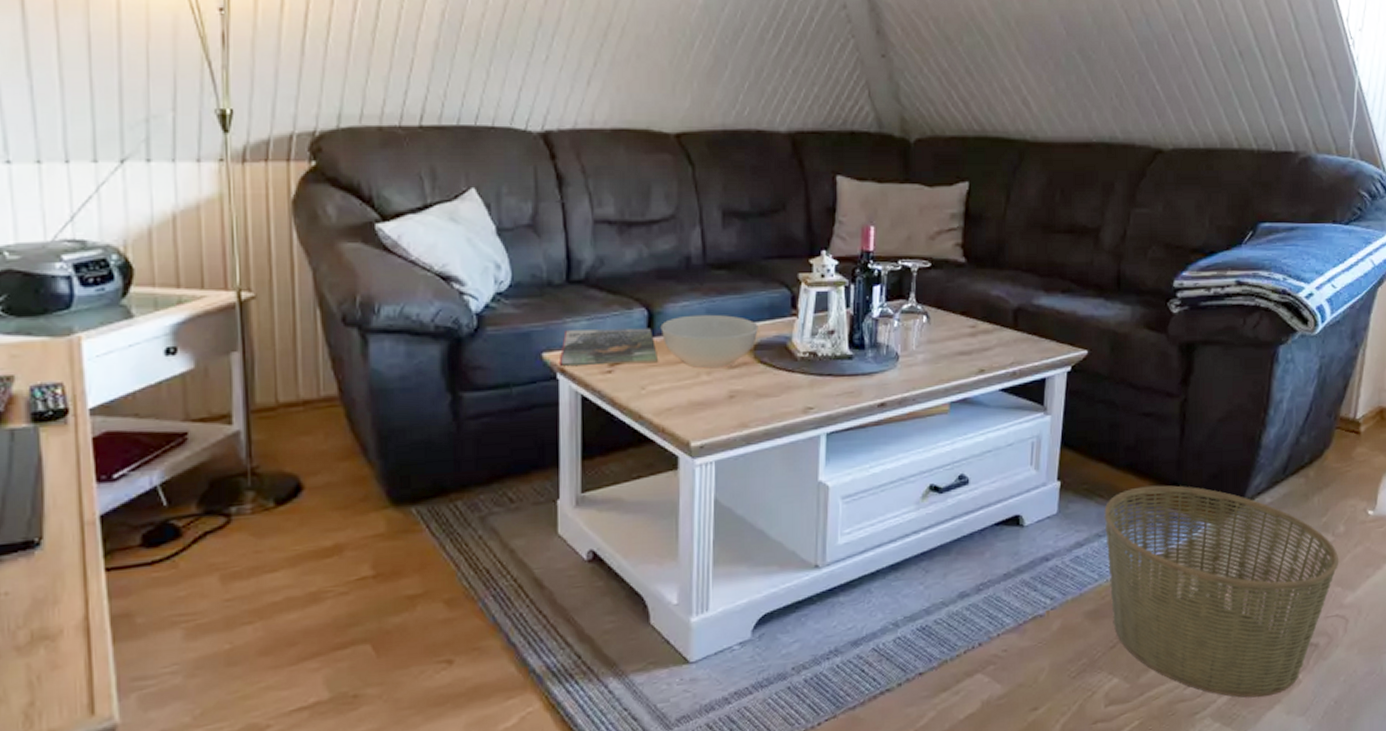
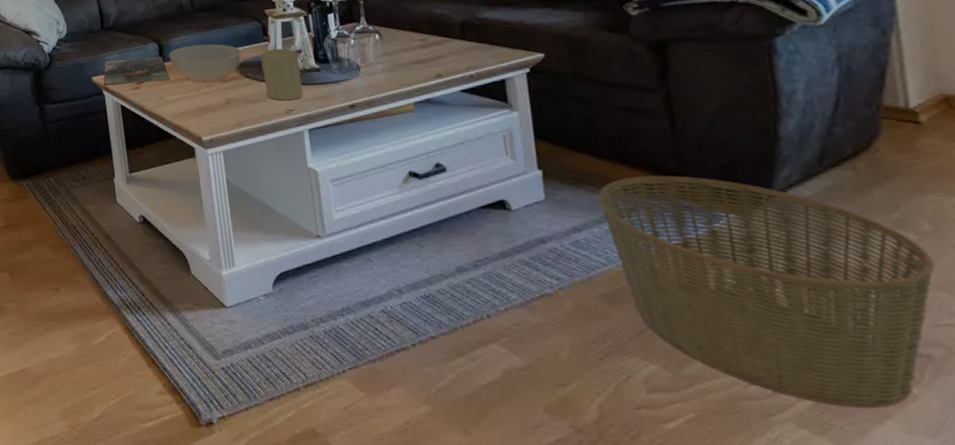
candle: none [782,326,830,396] -> present [260,48,303,101]

